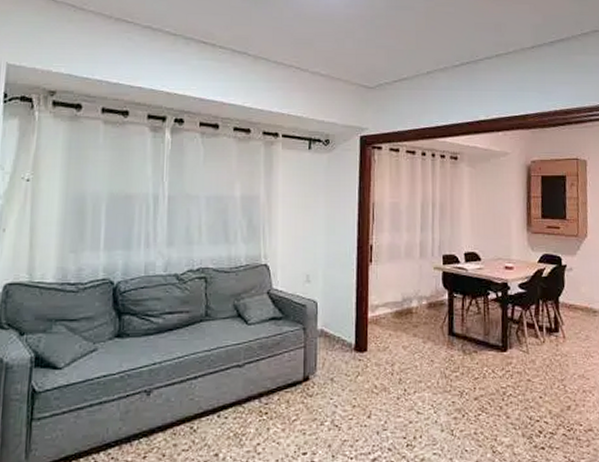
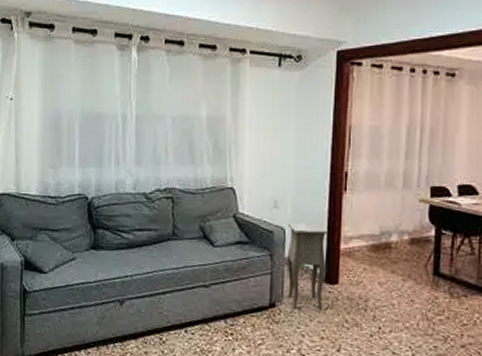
side table: none [319,295,364,379] -> present [286,223,334,310]

